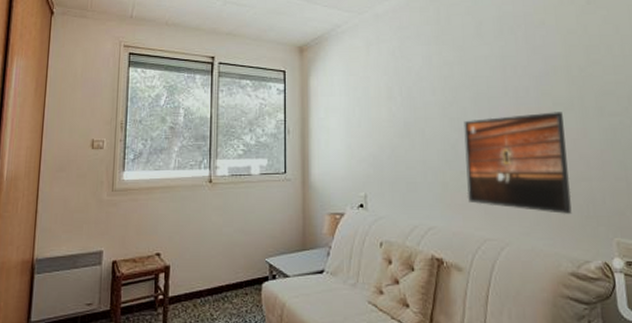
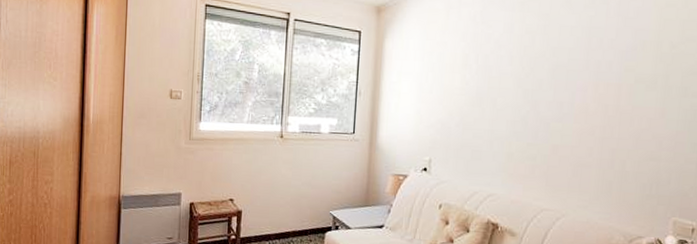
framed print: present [464,112,572,214] -> none [530,89,644,191]

